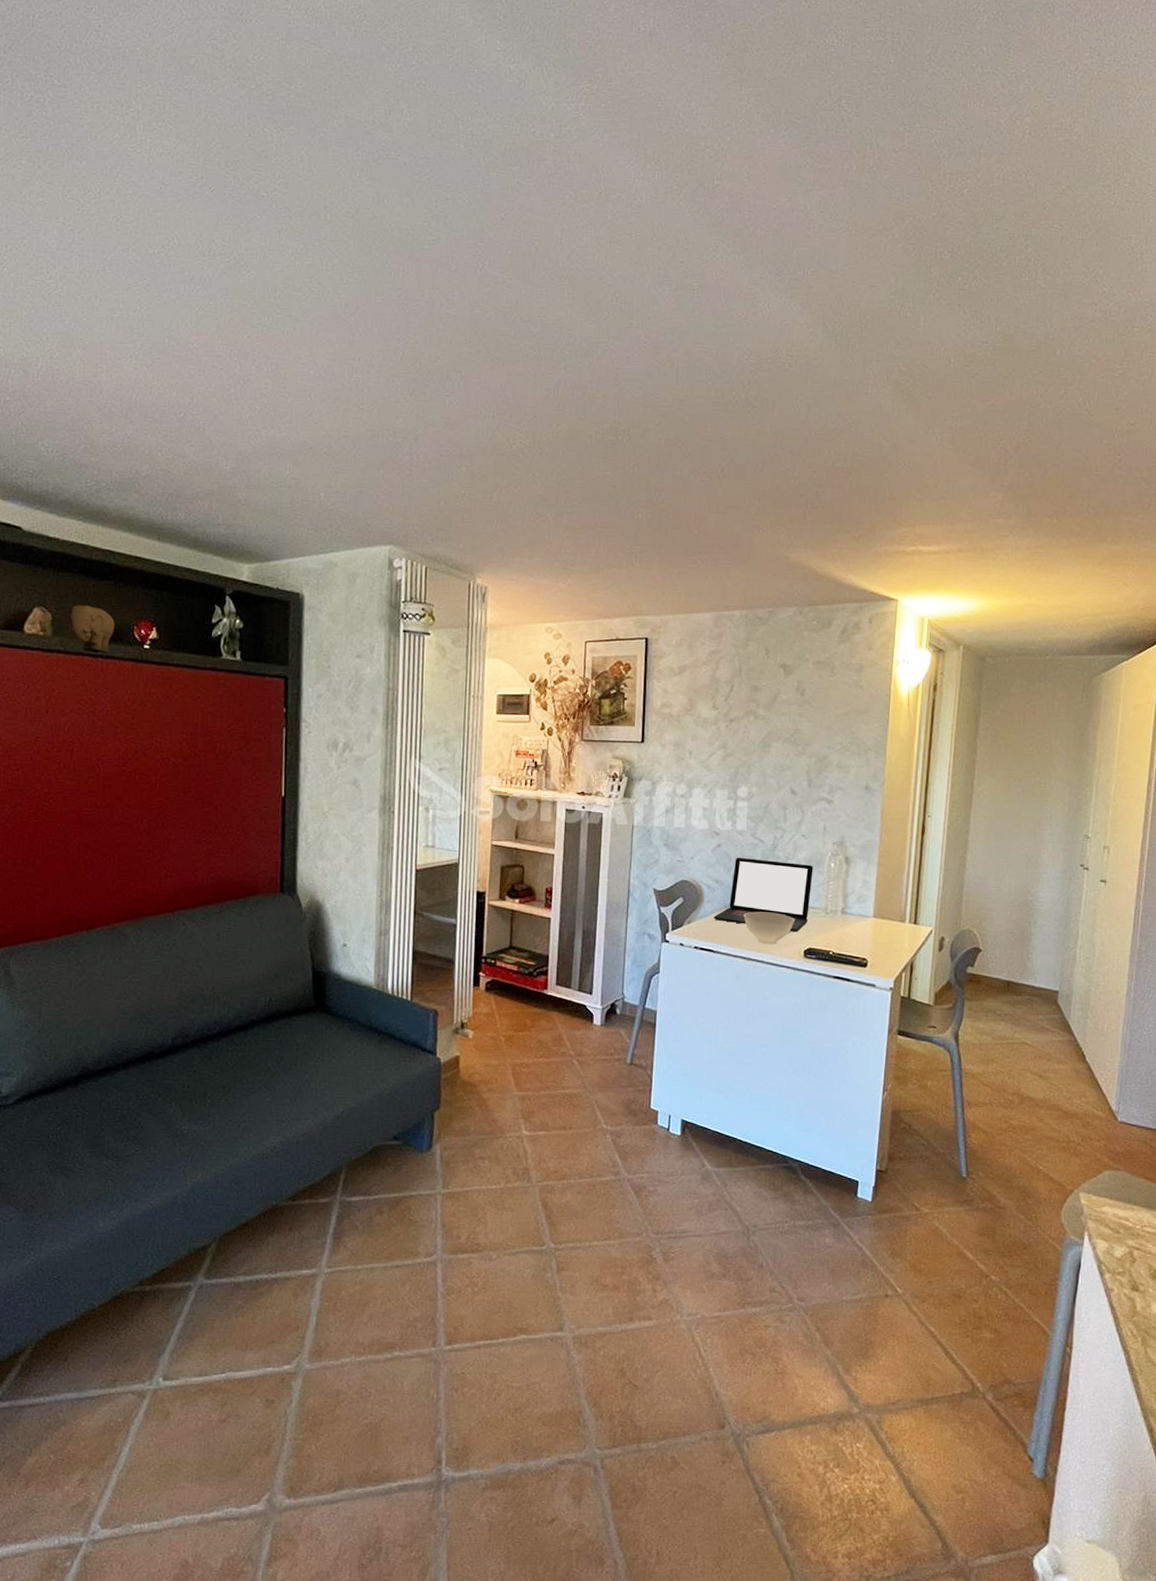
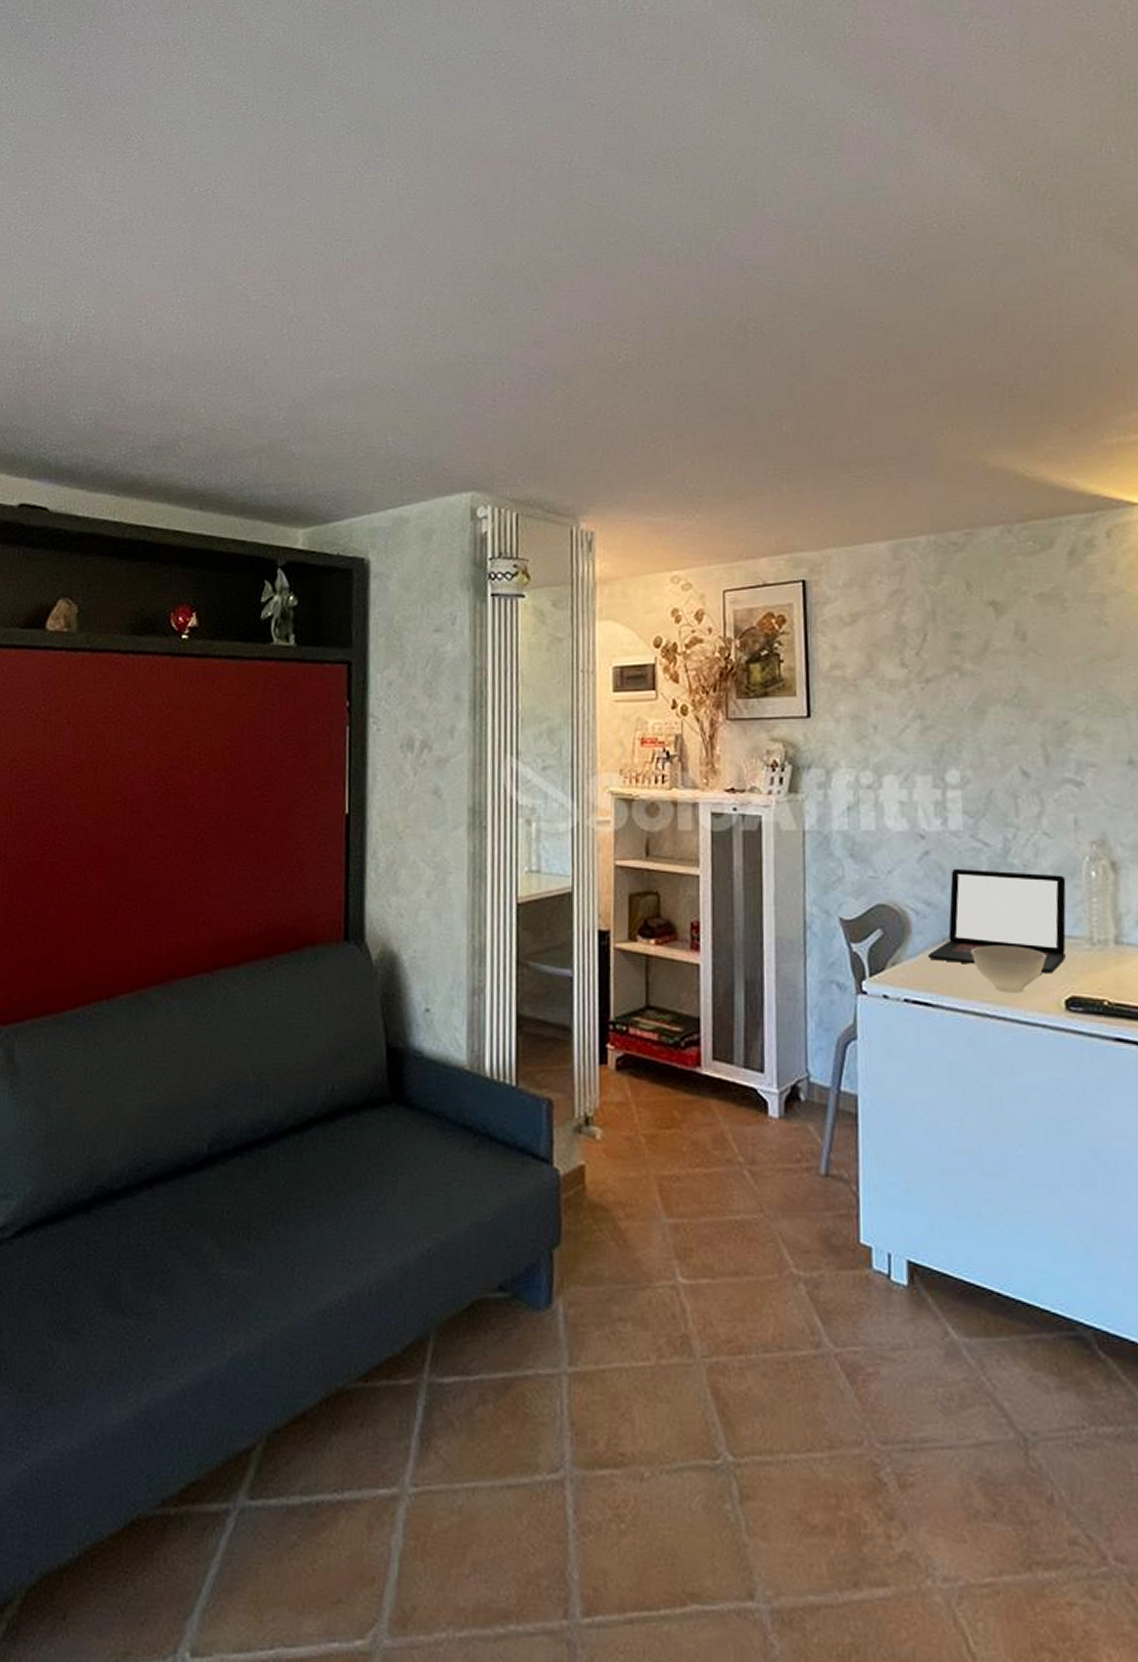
decorative figurine: present [70,605,115,653] -> none [98,593,149,648]

